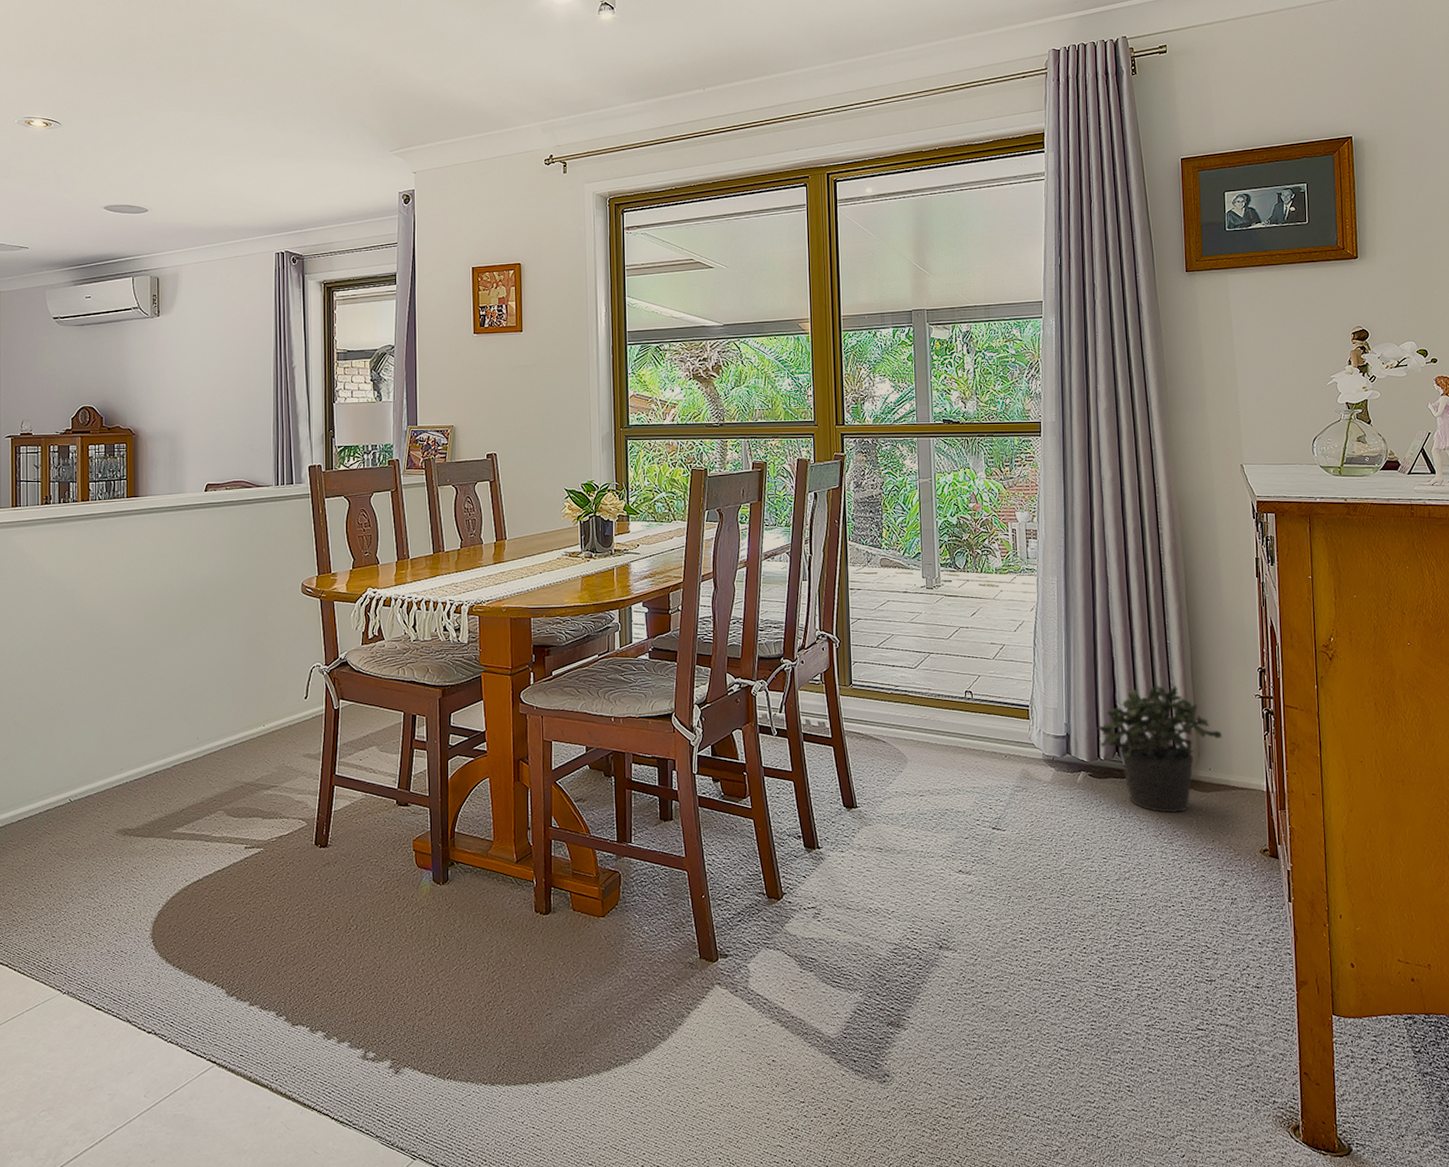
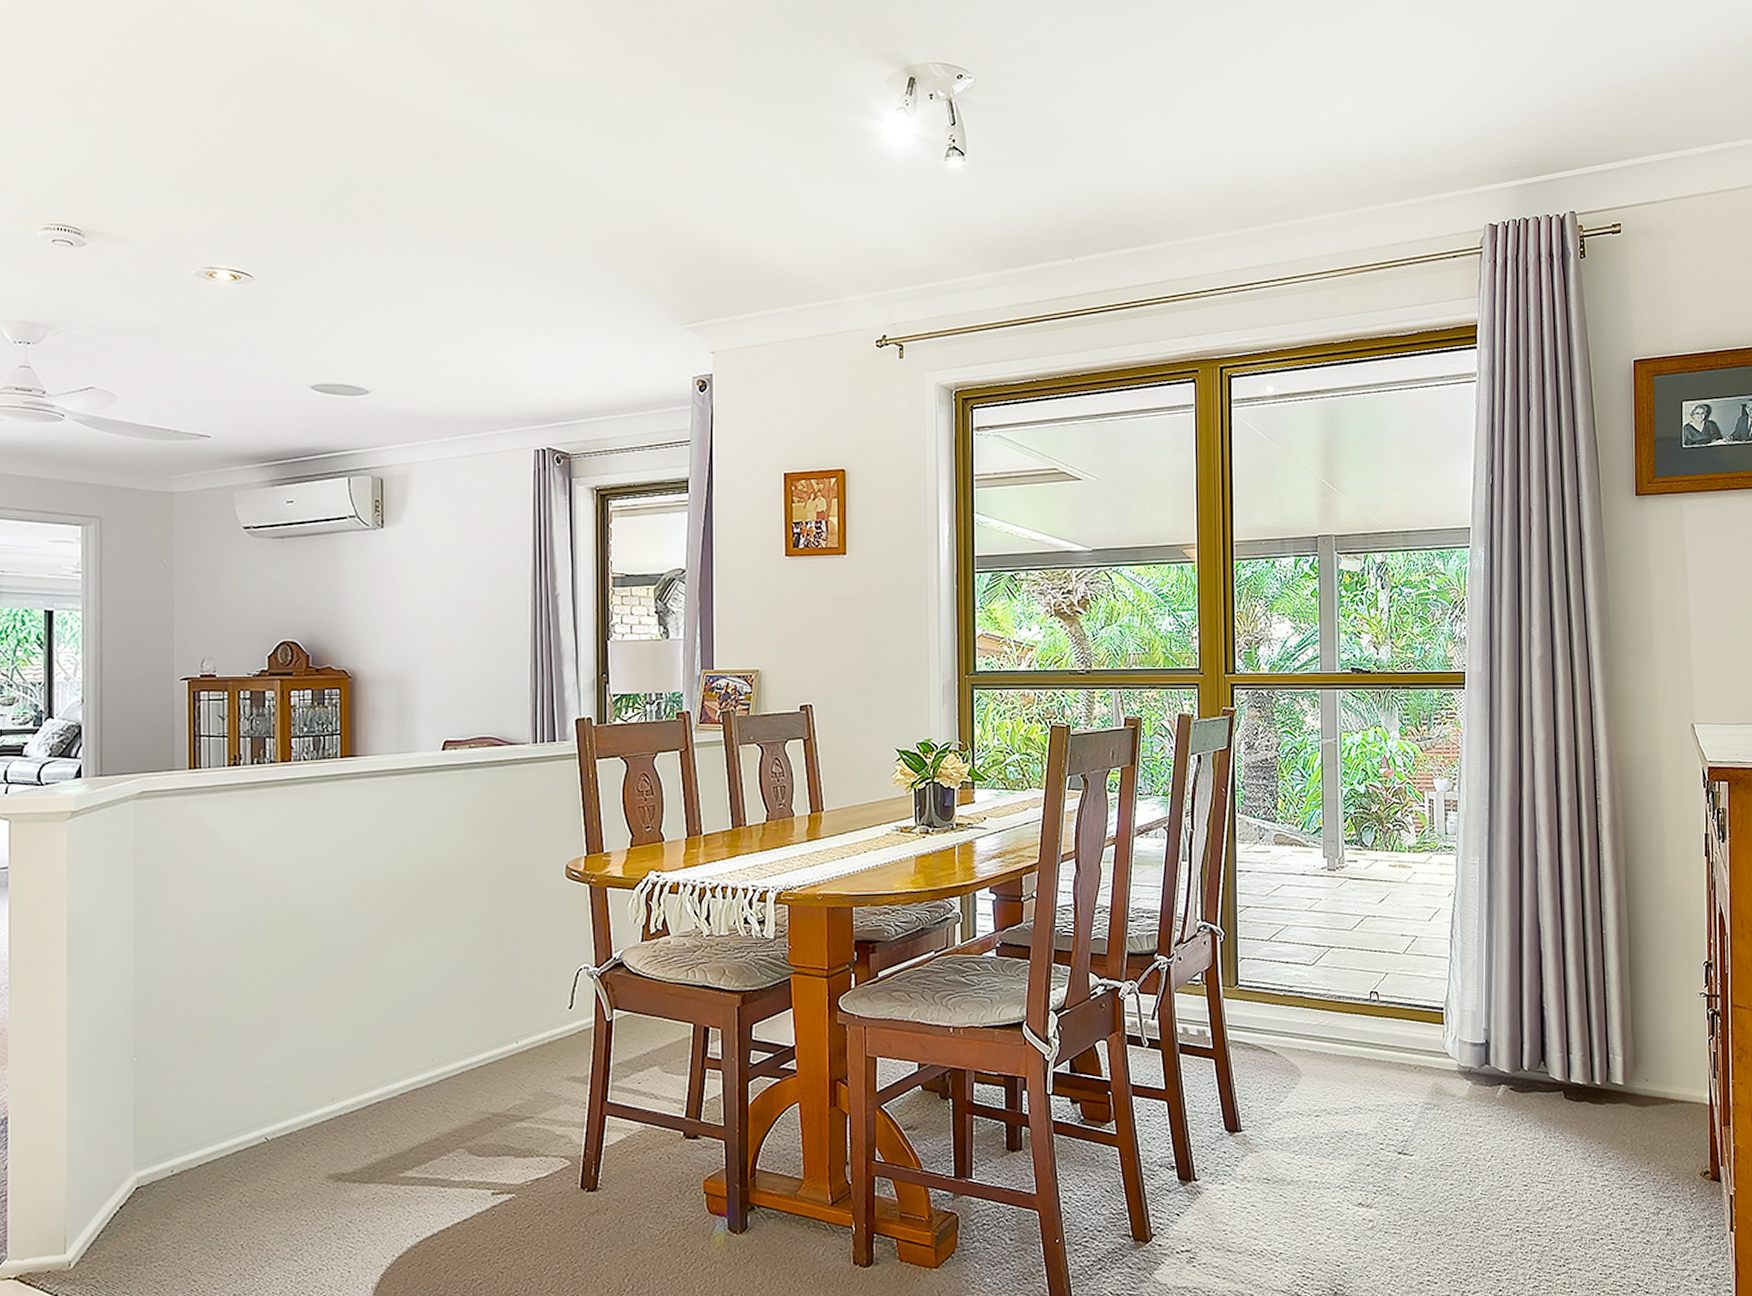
potted plant: present [1097,684,1222,814] -> none [1521,982,1662,1132]

